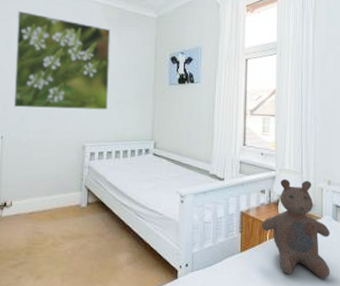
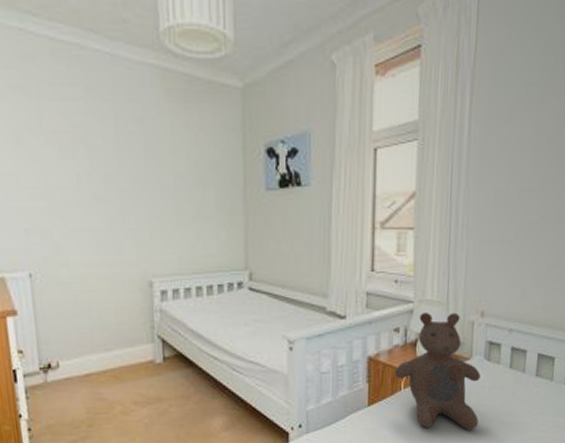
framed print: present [13,11,111,110] -> none [26,81,179,232]

